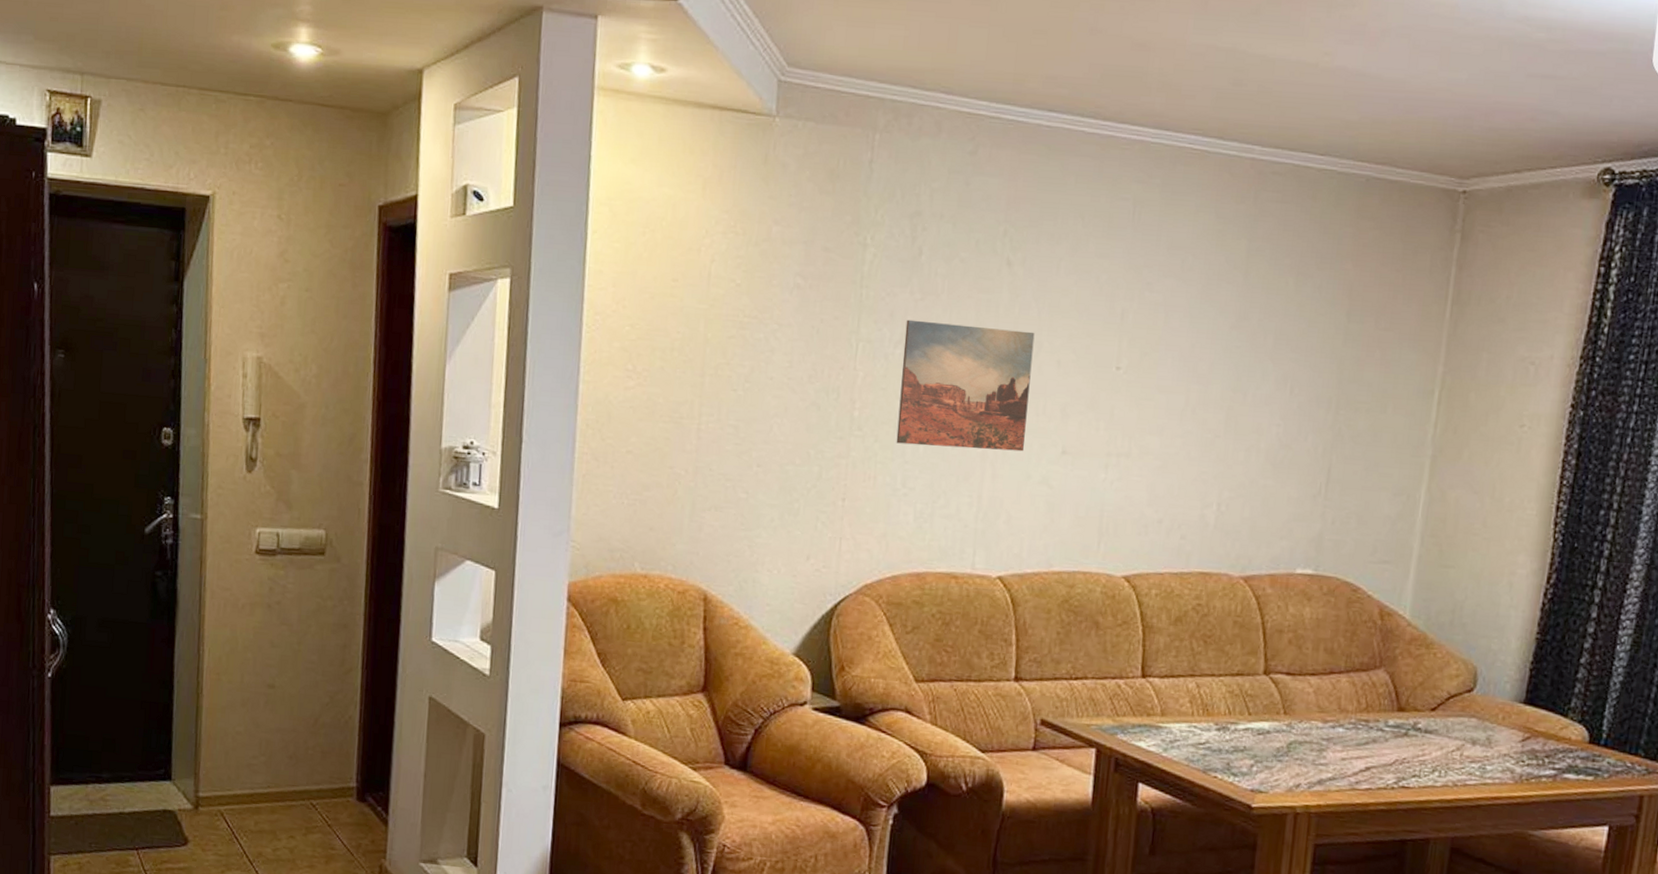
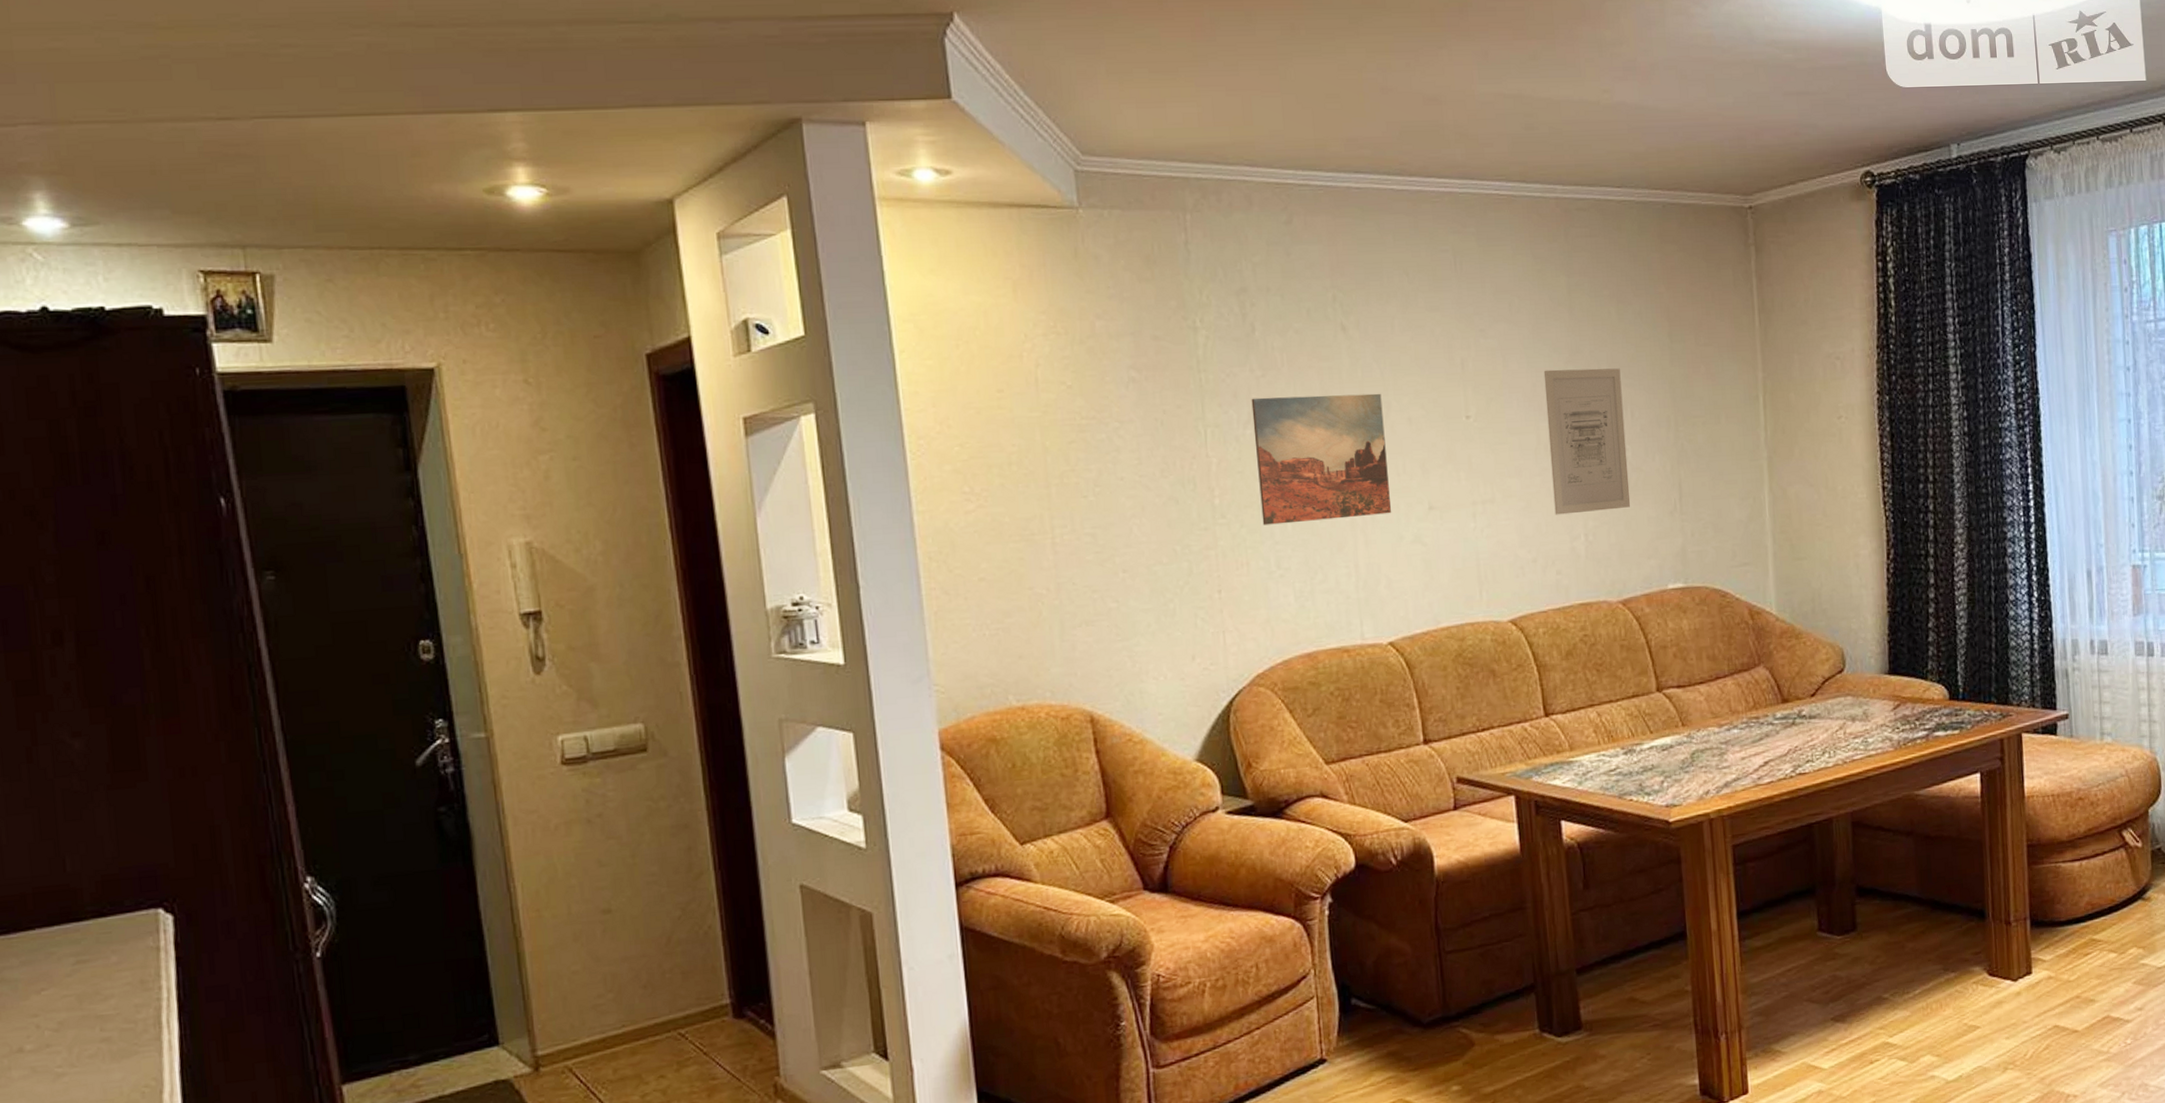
wall art: none [1190,332,1287,484] -> present [1543,368,1631,515]

